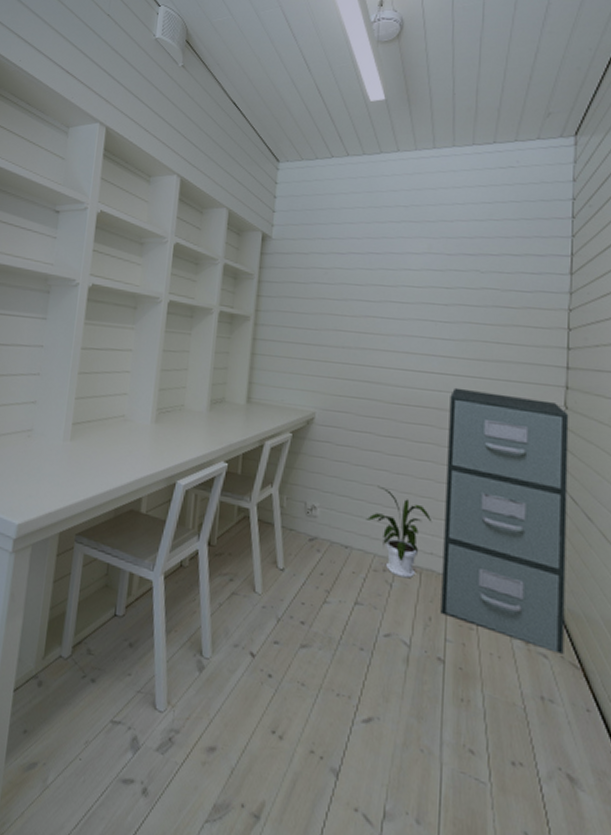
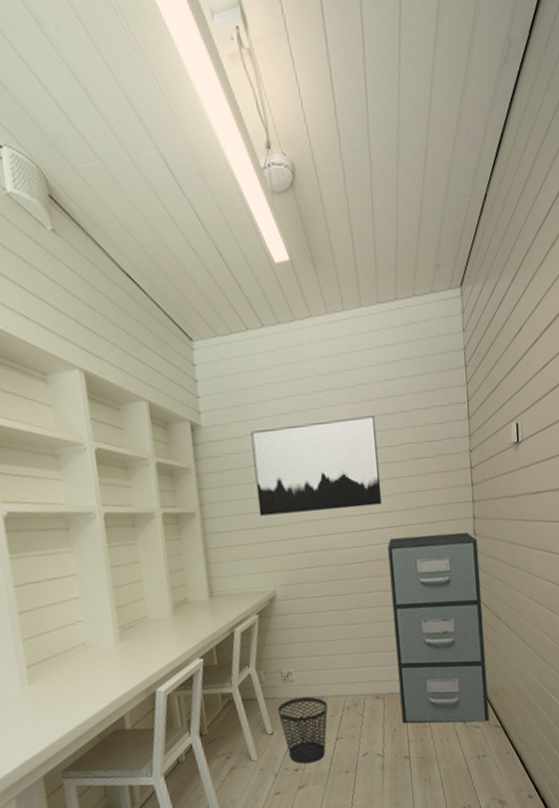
wastebasket: none [293,537,350,622] -> present [277,696,328,764]
wall art: none [312,250,455,348] -> present [251,416,382,516]
house plant: present [366,485,433,579] -> none [334,638,387,707]

